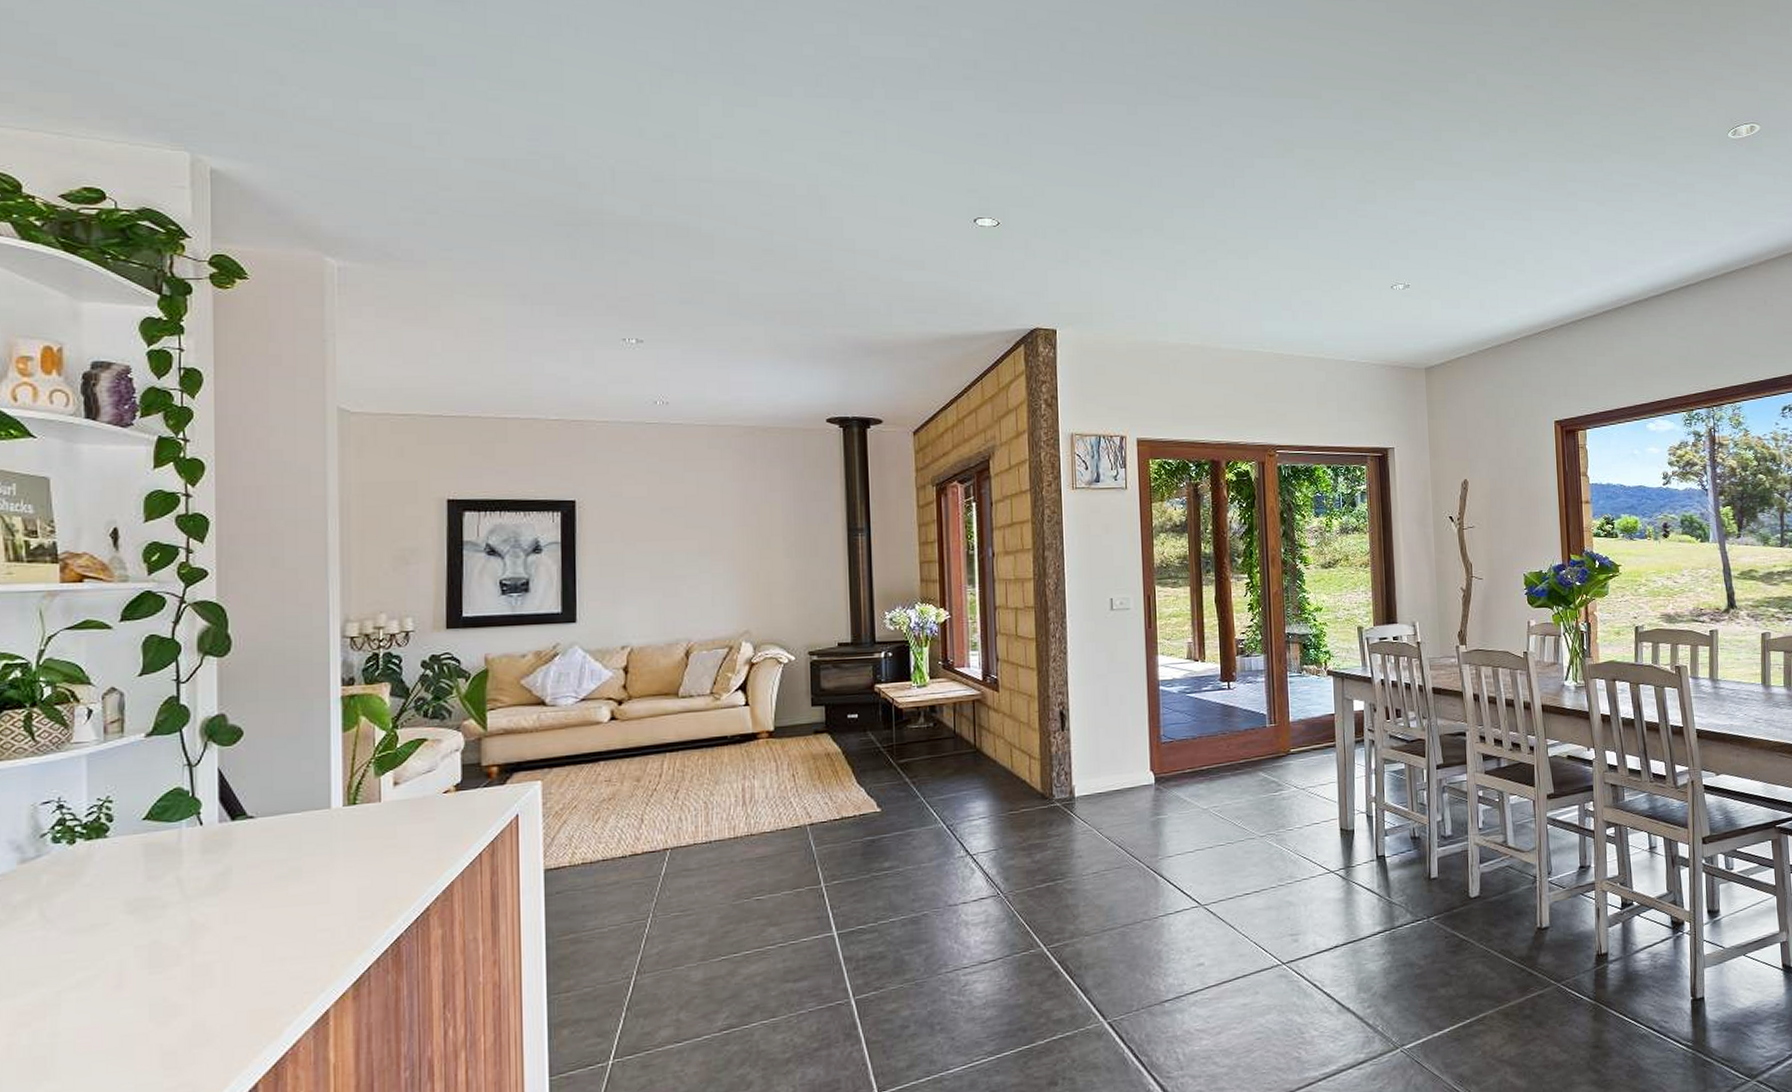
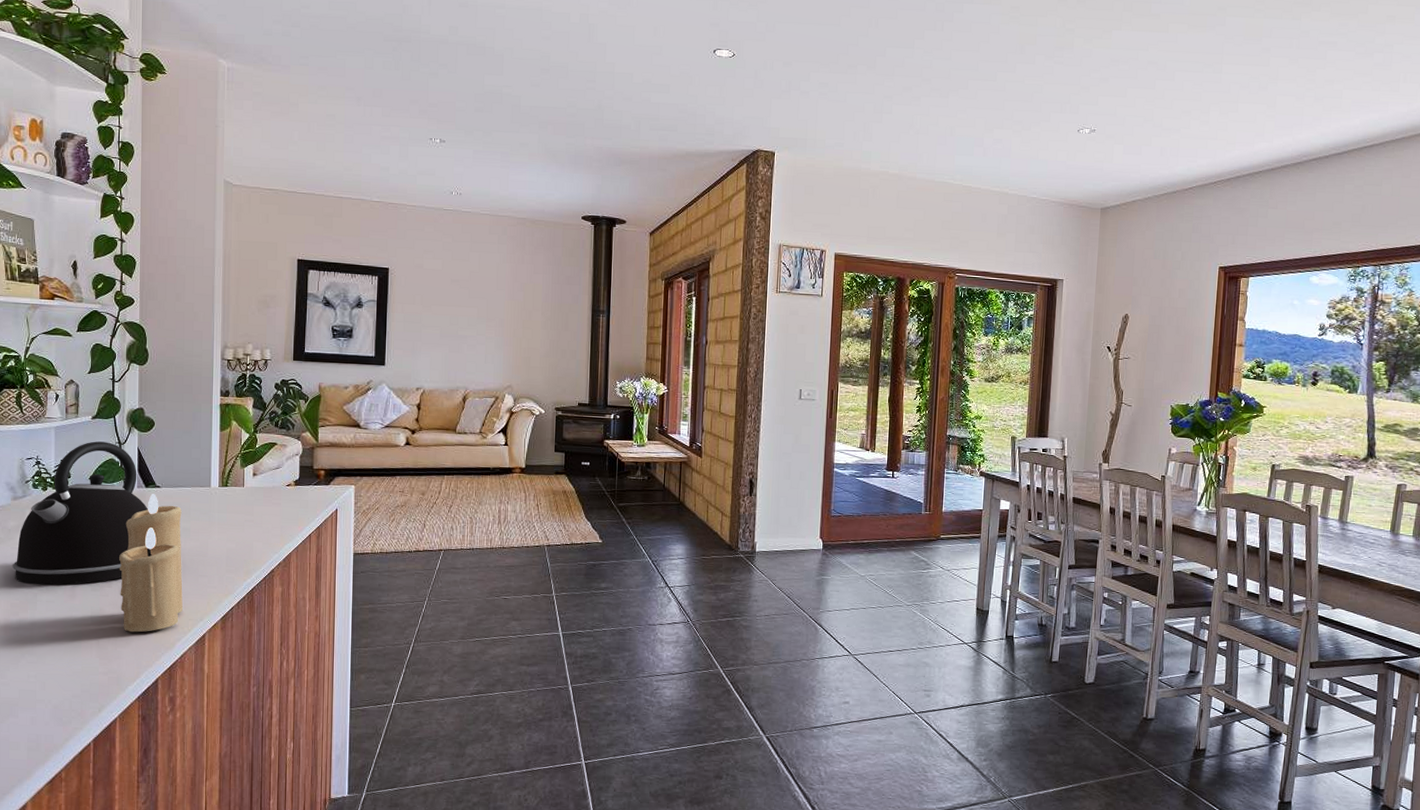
kettle: none [20,765,236,980] -> present [13,441,148,585]
candle: none [192,828,293,1025] -> present [119,494,183,633]

